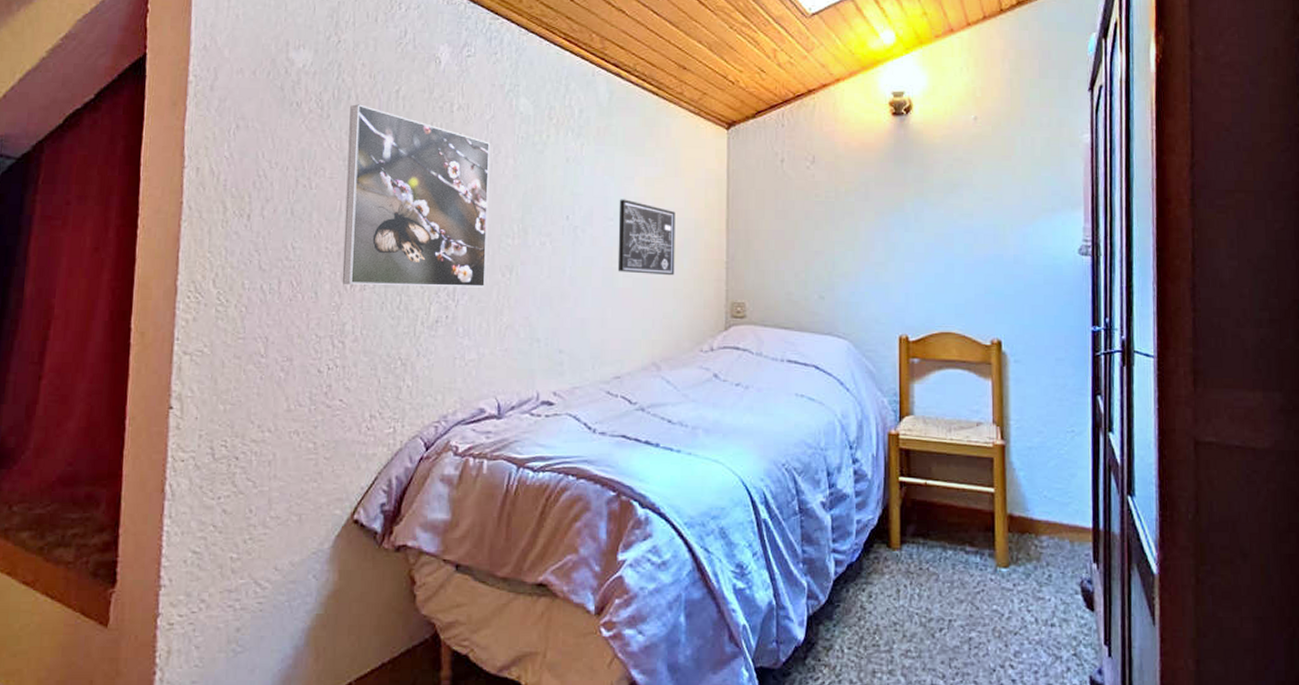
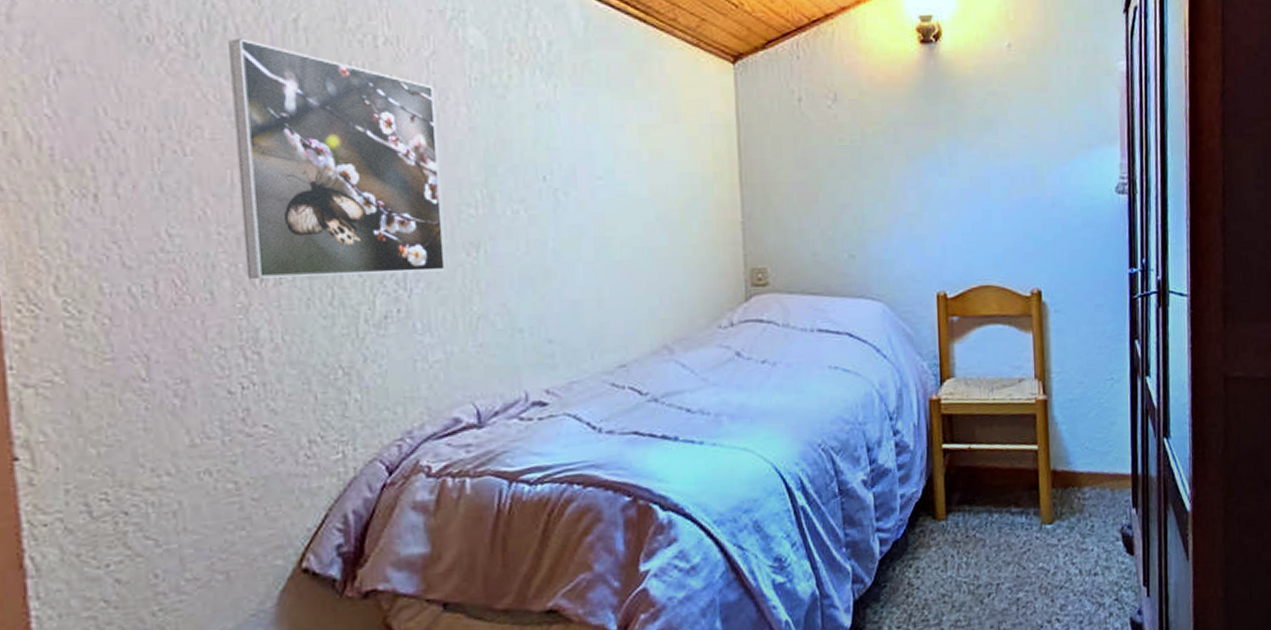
wall art: present [617,199,676,276] -> none [607,152,682,242]

